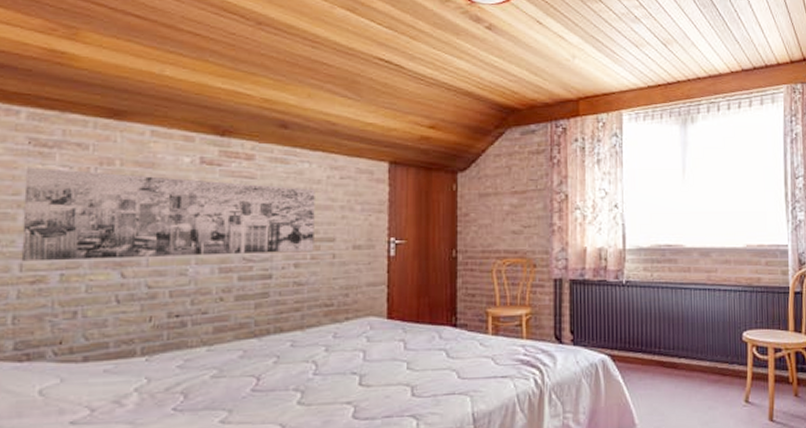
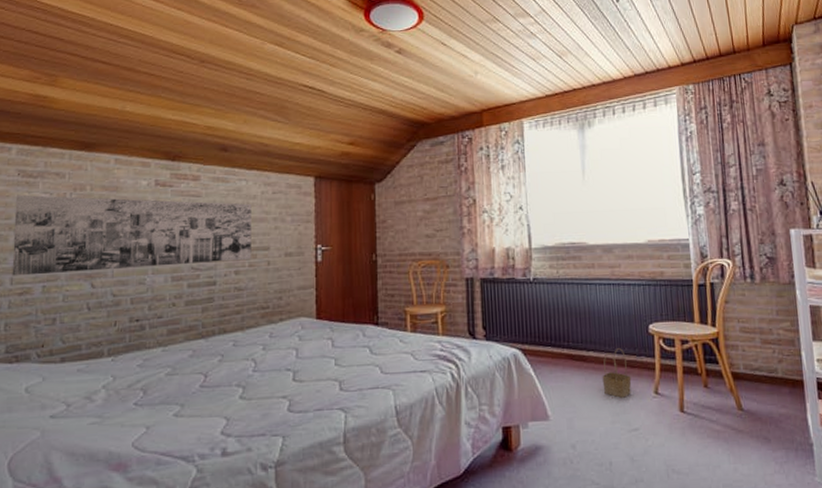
basket: none [693,355,722,407] -> present [602,348,632,398]

